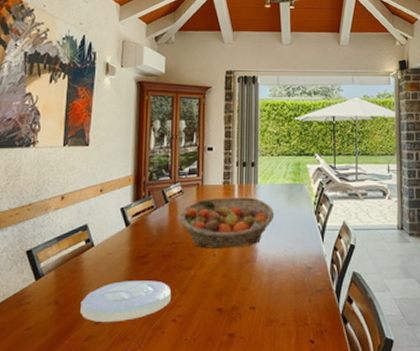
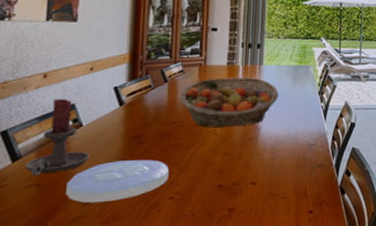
candle holder: none [46,220,100,294] -> present [25,99,90,176]

